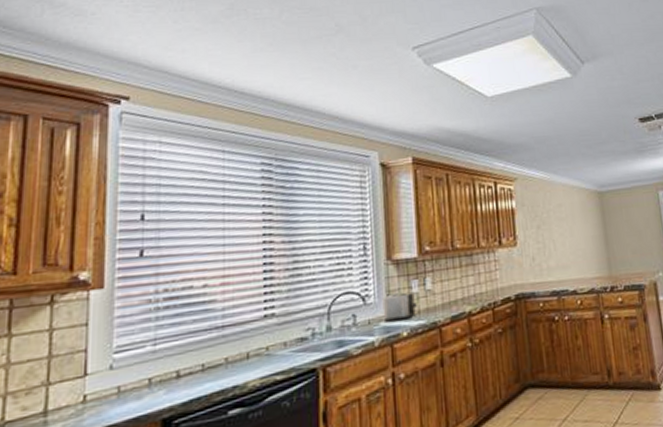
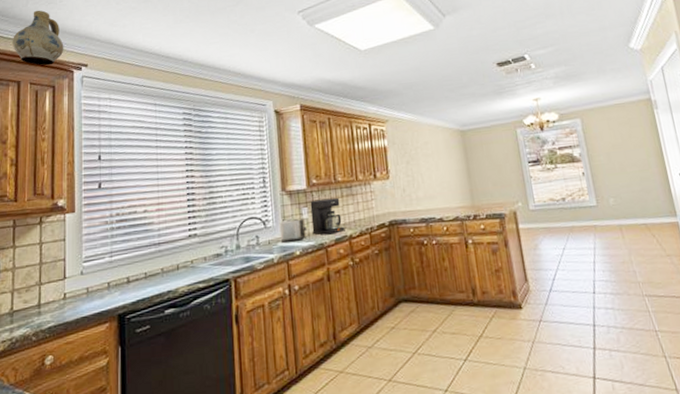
ceramic jug: none [16,23,96,96] -> present [12,10,64,66]
coffee maker: none [421,267,463,312] -> present [310,197,345,235]

